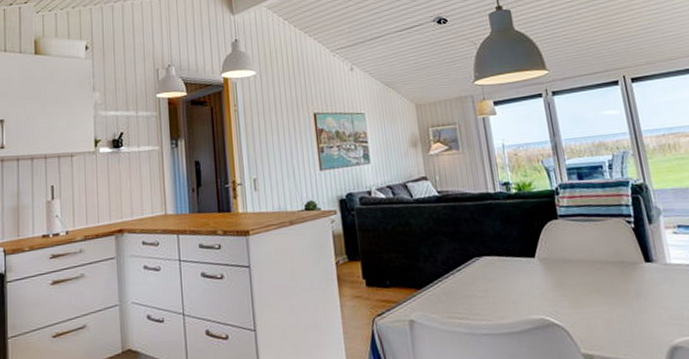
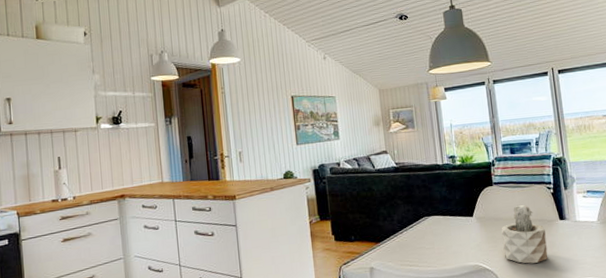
succulent plant: none [571,242,634,318] -> present [501,204,548,264]

